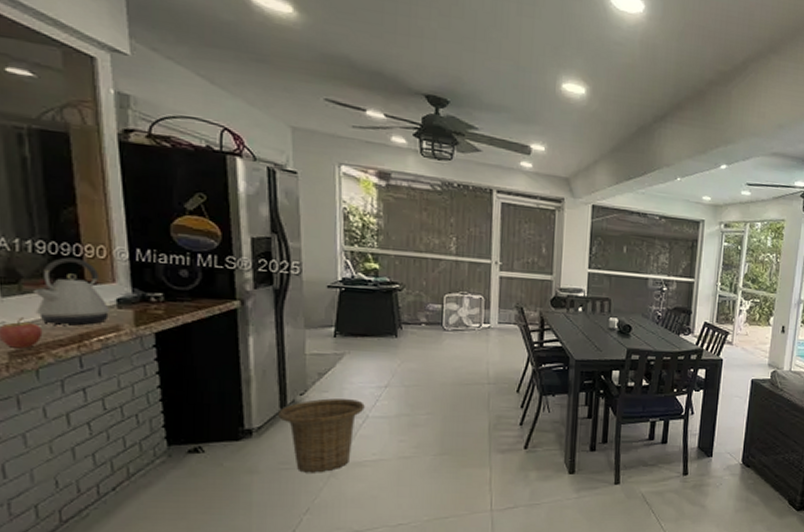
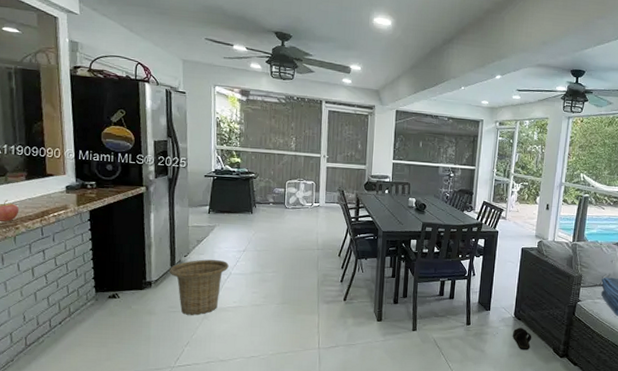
kettle: present [33,257,111,326] -> none [14,157,62,206]
sandal: none [740,476,764,504] -> present [513,328,532,350]

